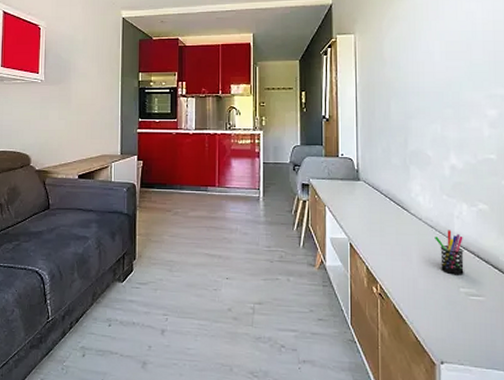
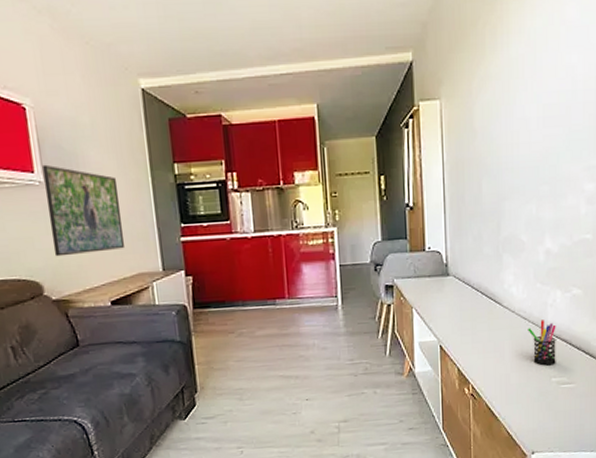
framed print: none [43,68,96,137] -> present [42,164,126,257]

